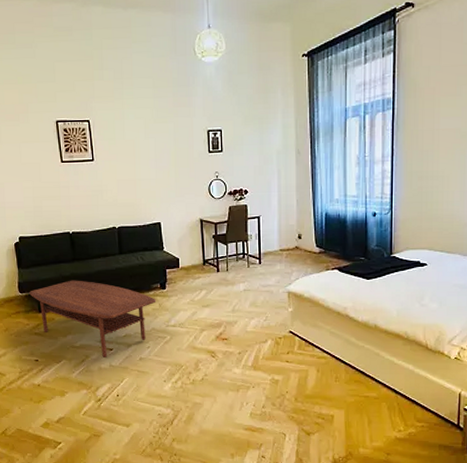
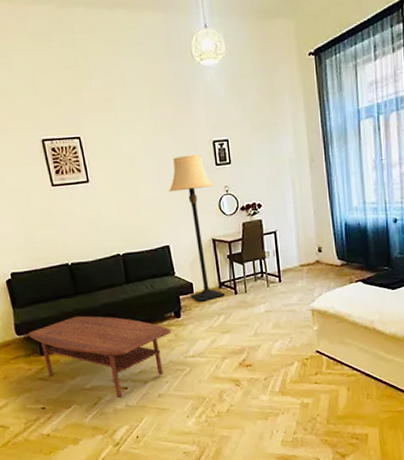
lamp: none [164,141,207,276] -> present [168,154,225,302]

